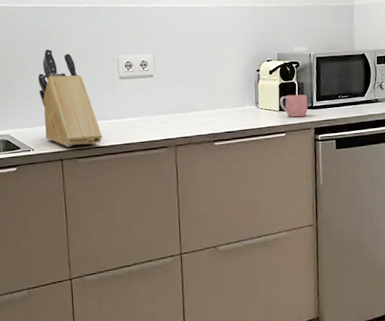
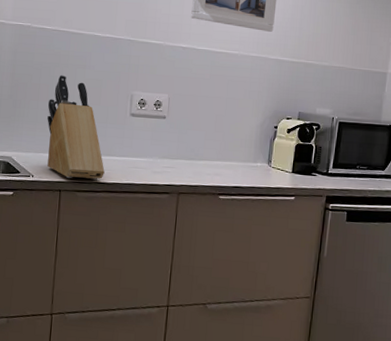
mug: present [279,94,308,118] -> none [293,157,324,183]

